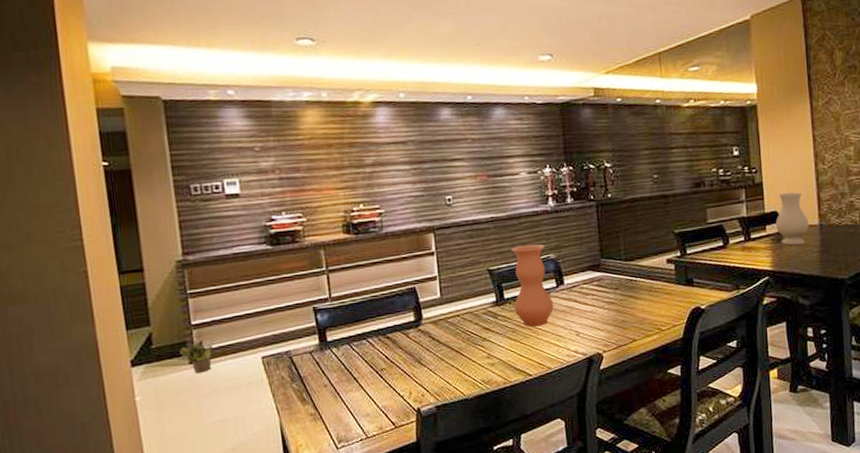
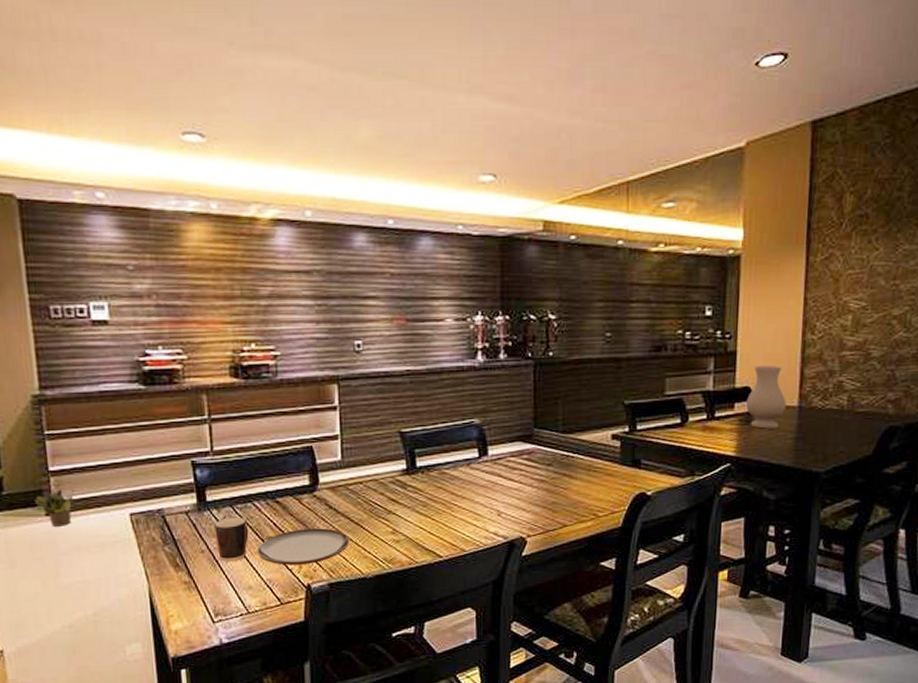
mug: none [335,353,365,394] -> present [214,517,249,562]
plate: none [372,357,452,393] -> present [257,528,350,565]
vase: present [511,244,554,327] -> none [426,405,474,502]

